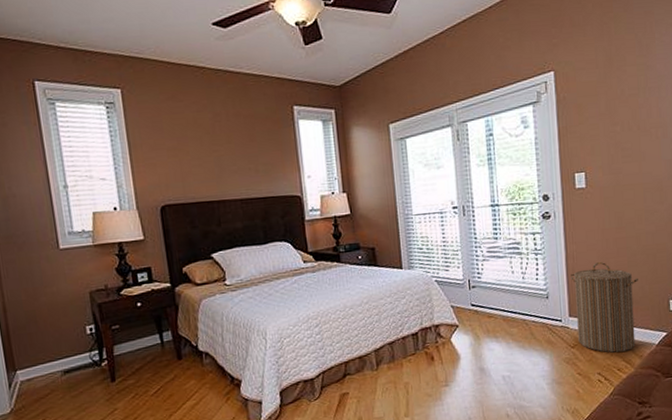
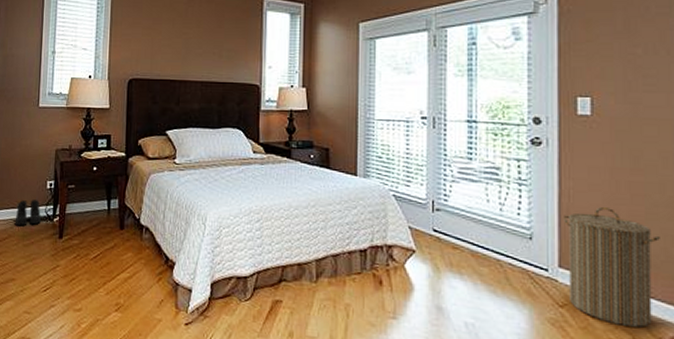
boots: none [55,347,87,379] -> present [16,199,41,226]

